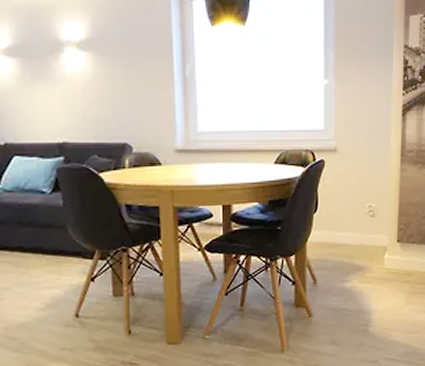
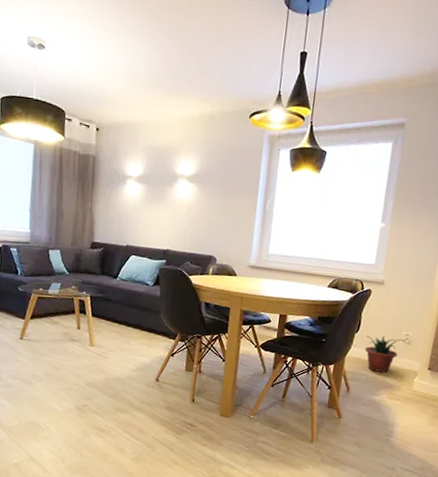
potted plant: none [326,212,371,255] -> present [364,335,407,373]

